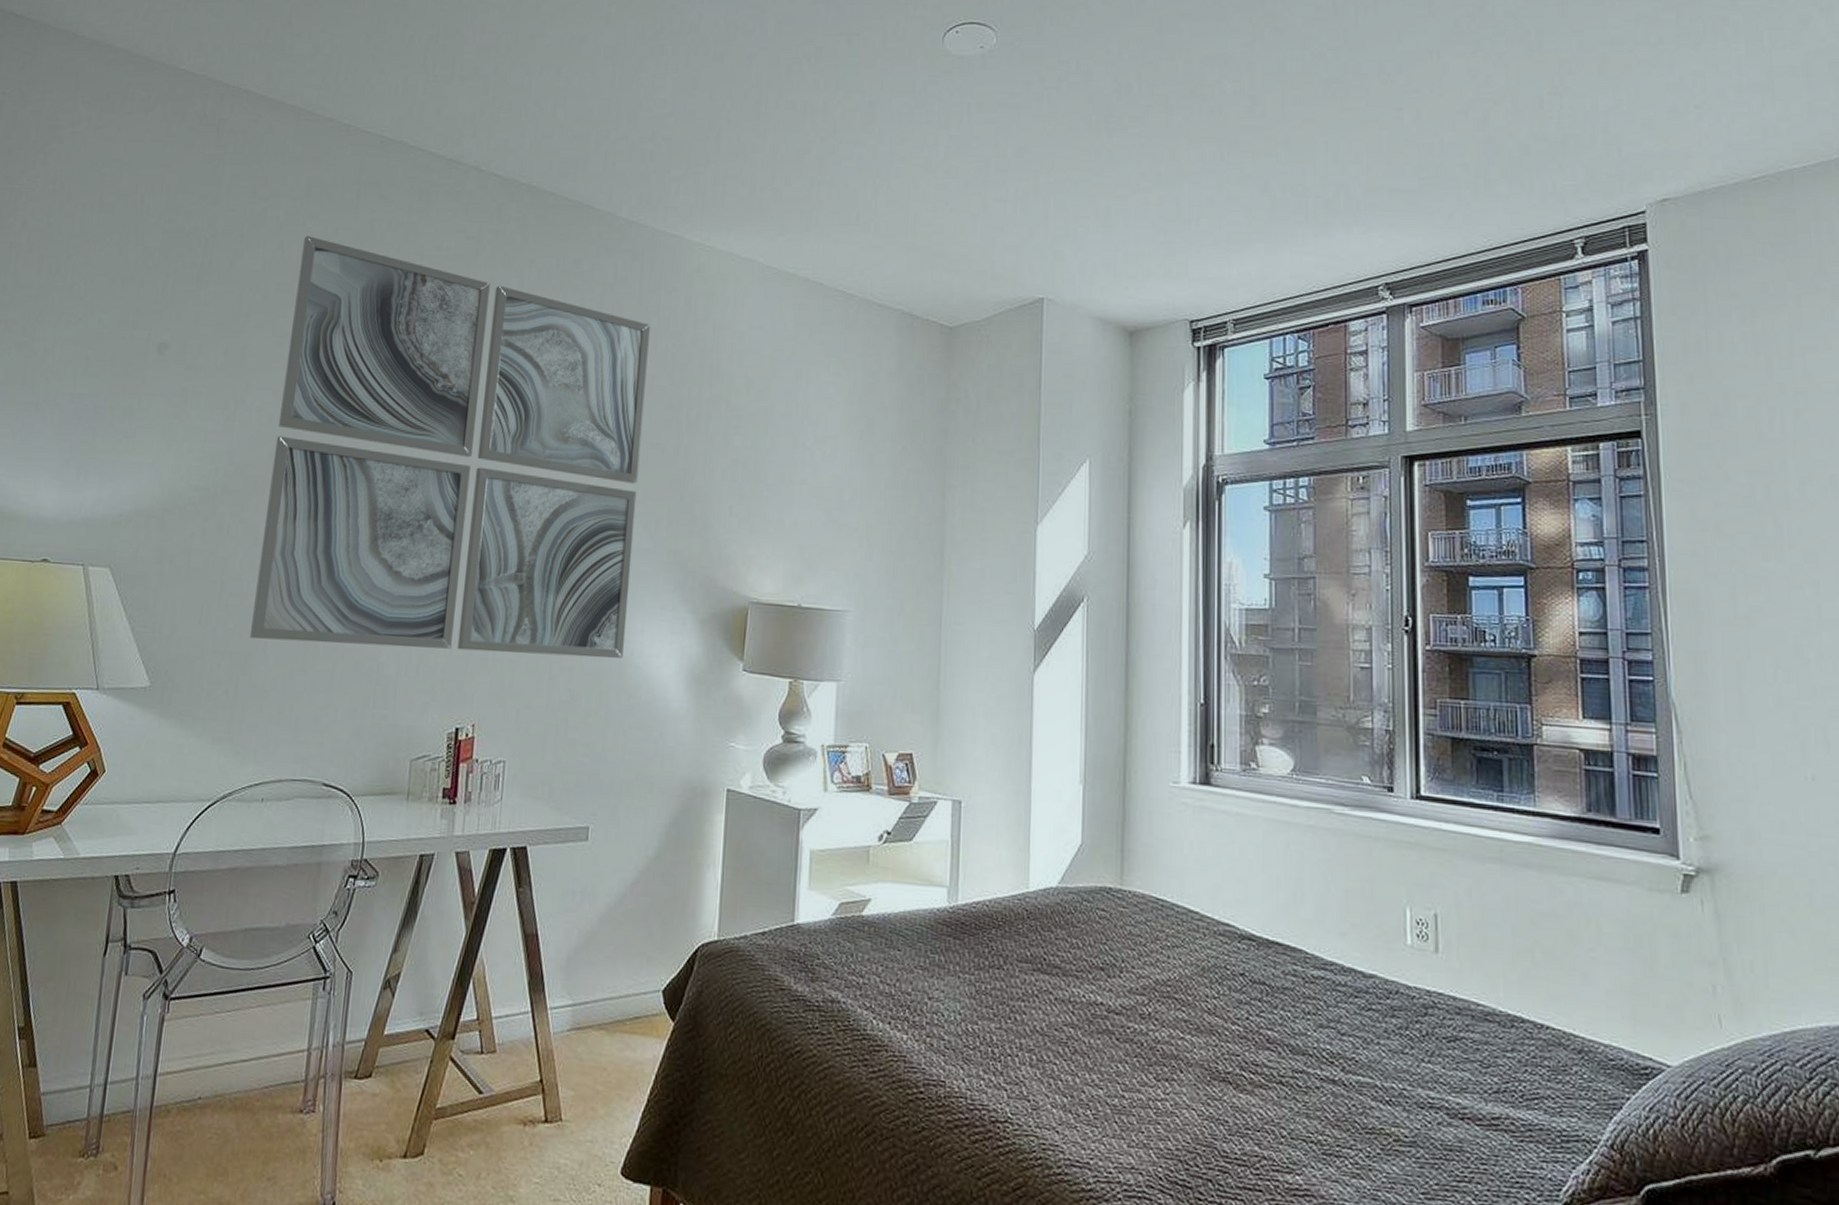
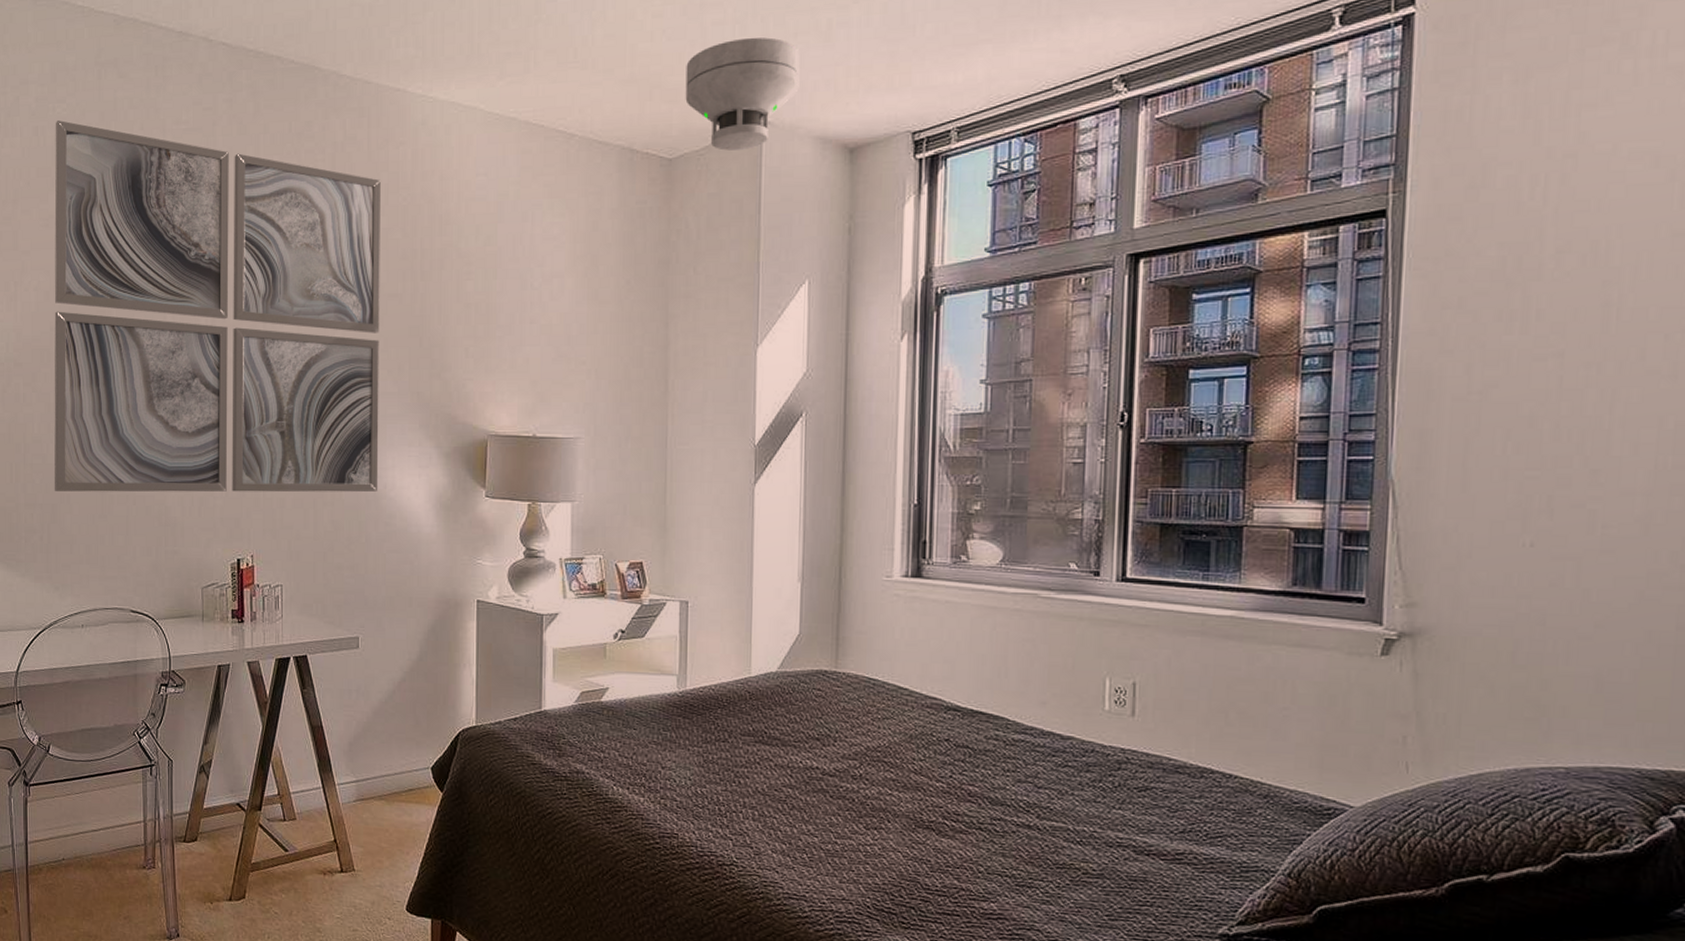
smoke detector: none [967,216,1080,324] -> present [685,37,800,151]

